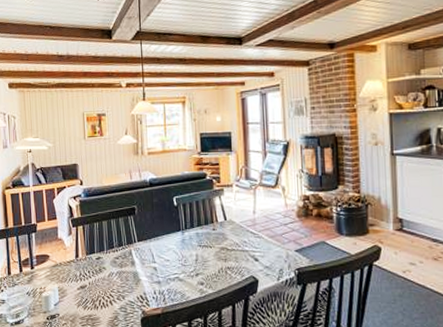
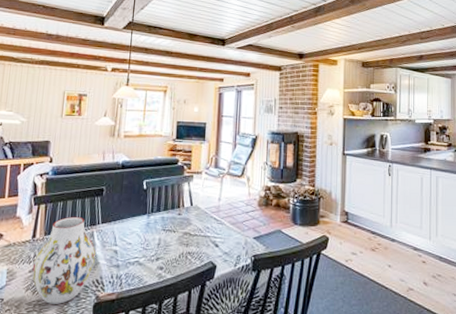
vase: none [80,236,136,319] -> present [32,216,96,304]

